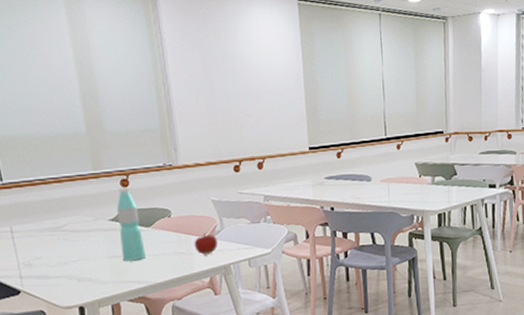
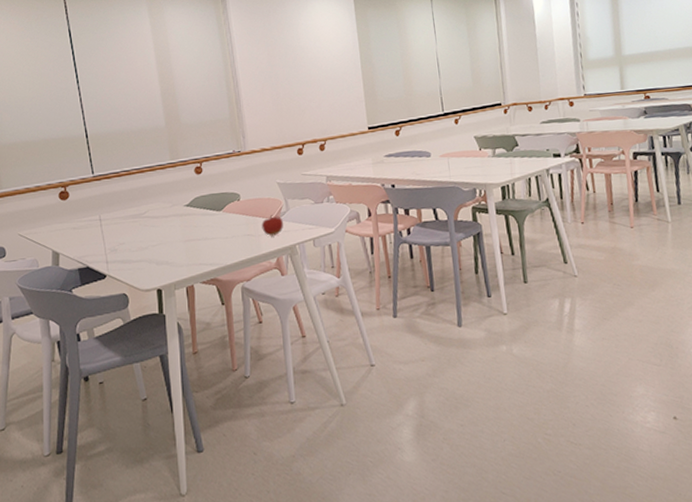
water bottle: present [117,188,146,261] -> none [192,175,217,244]

